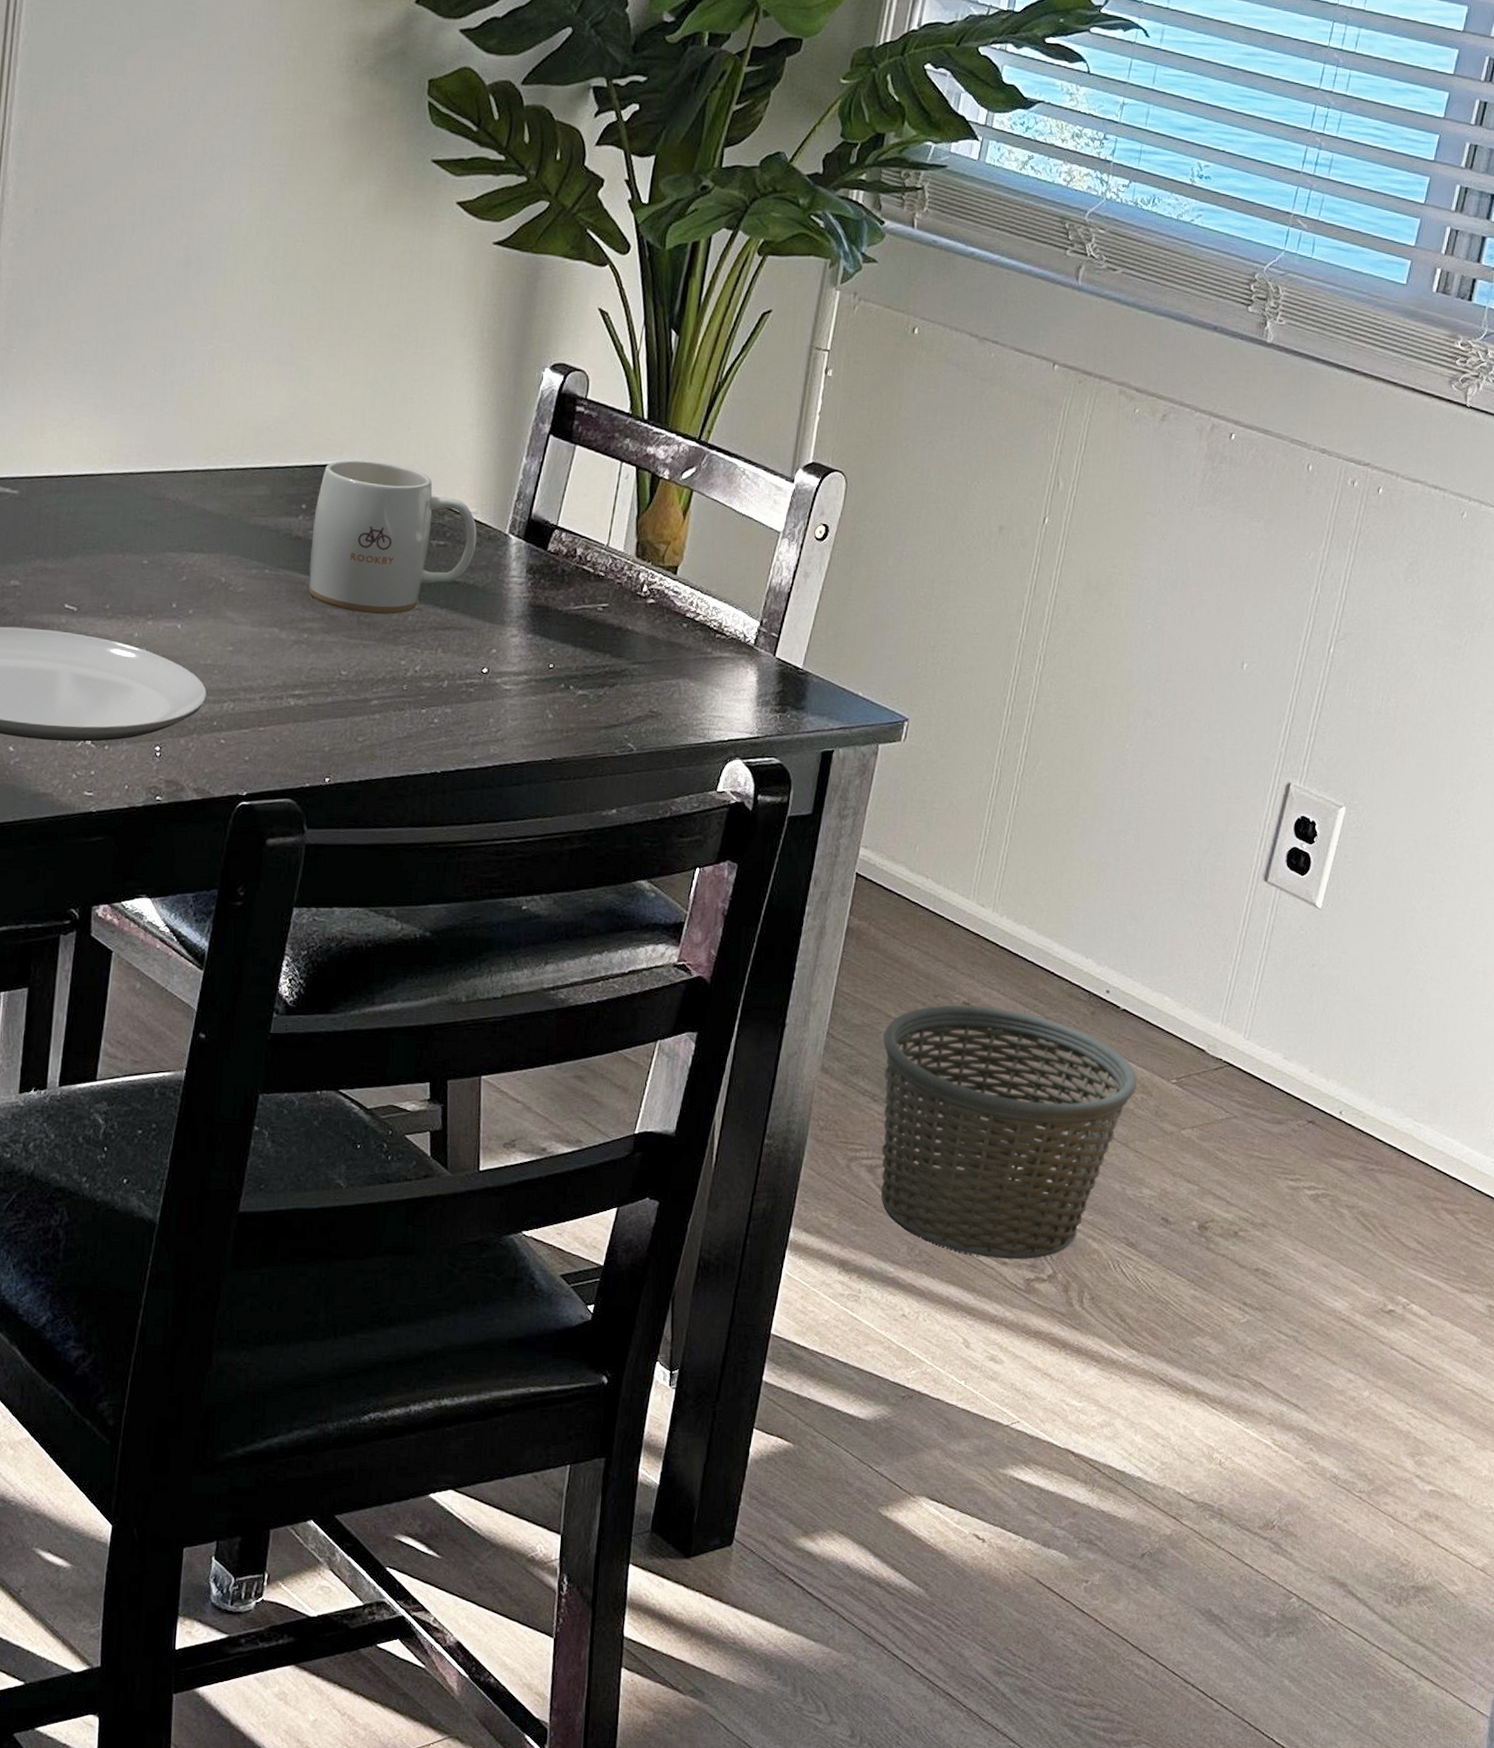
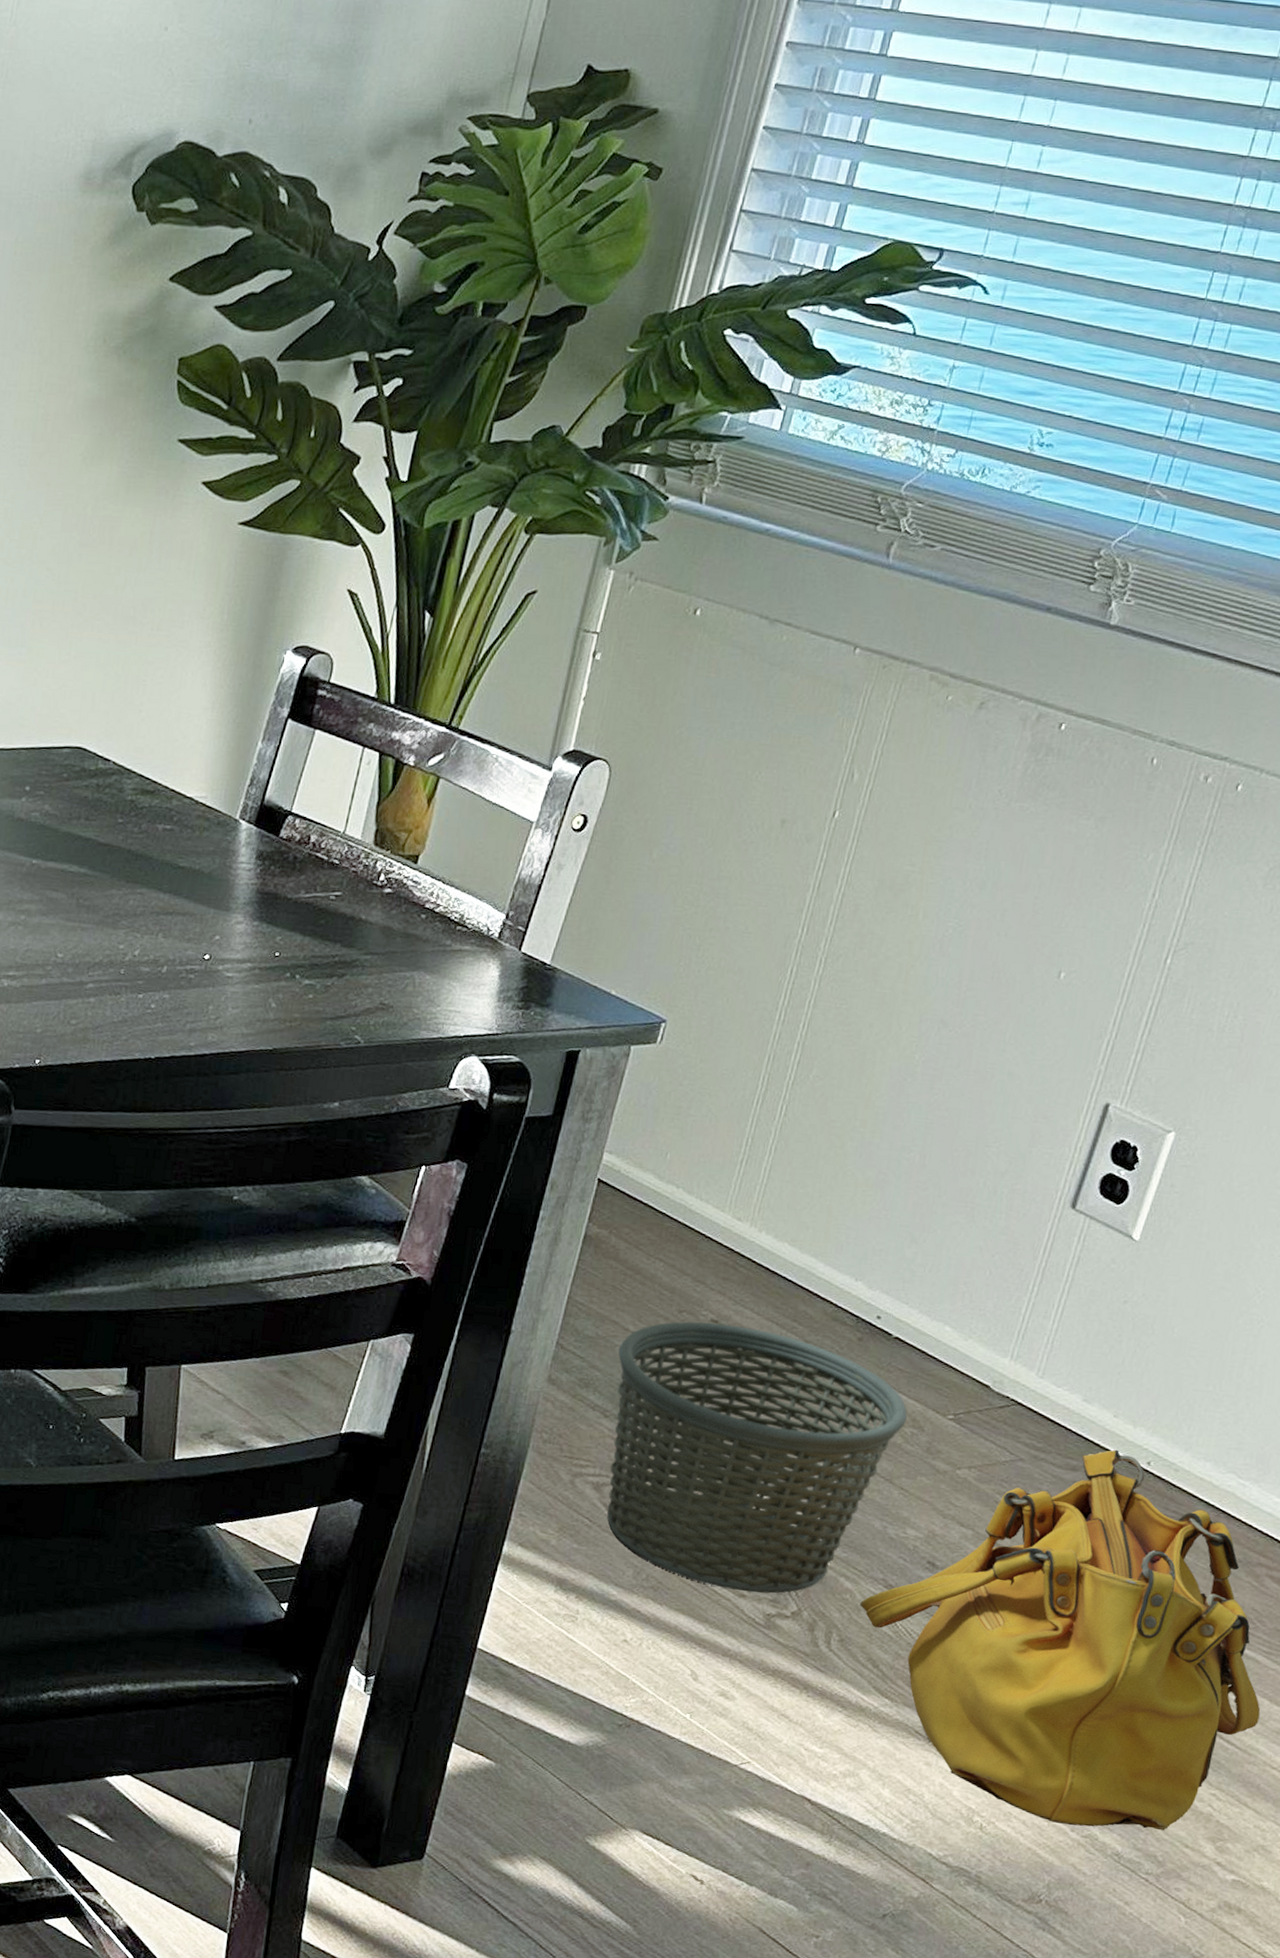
mug: present [308,460,477,615] -> none [28,742,206,898]
handbag: none [1106,1102,1444,1453] -> present [860,1449,1261,1831]

